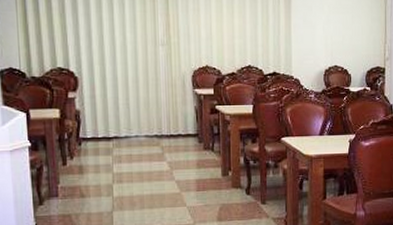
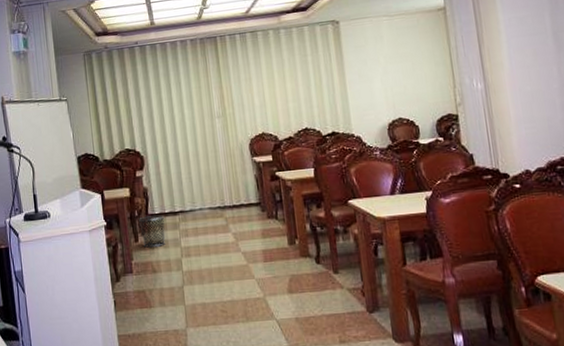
waste bin: none [68,139,97,172] -> present [139,214,166,248]

